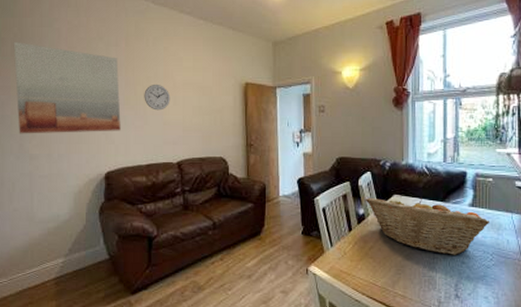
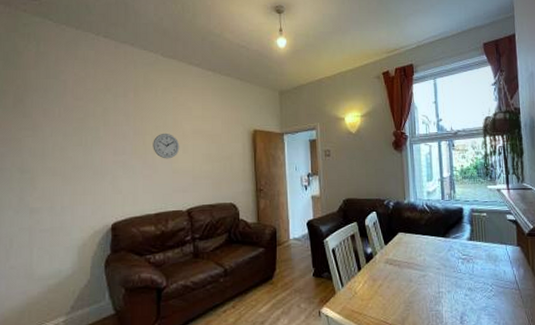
wall art: present [13,42,121,134] -> none [15,94,129,187]
fruit basket: present [365,197,491,255] -> none [372,234,488,288]

